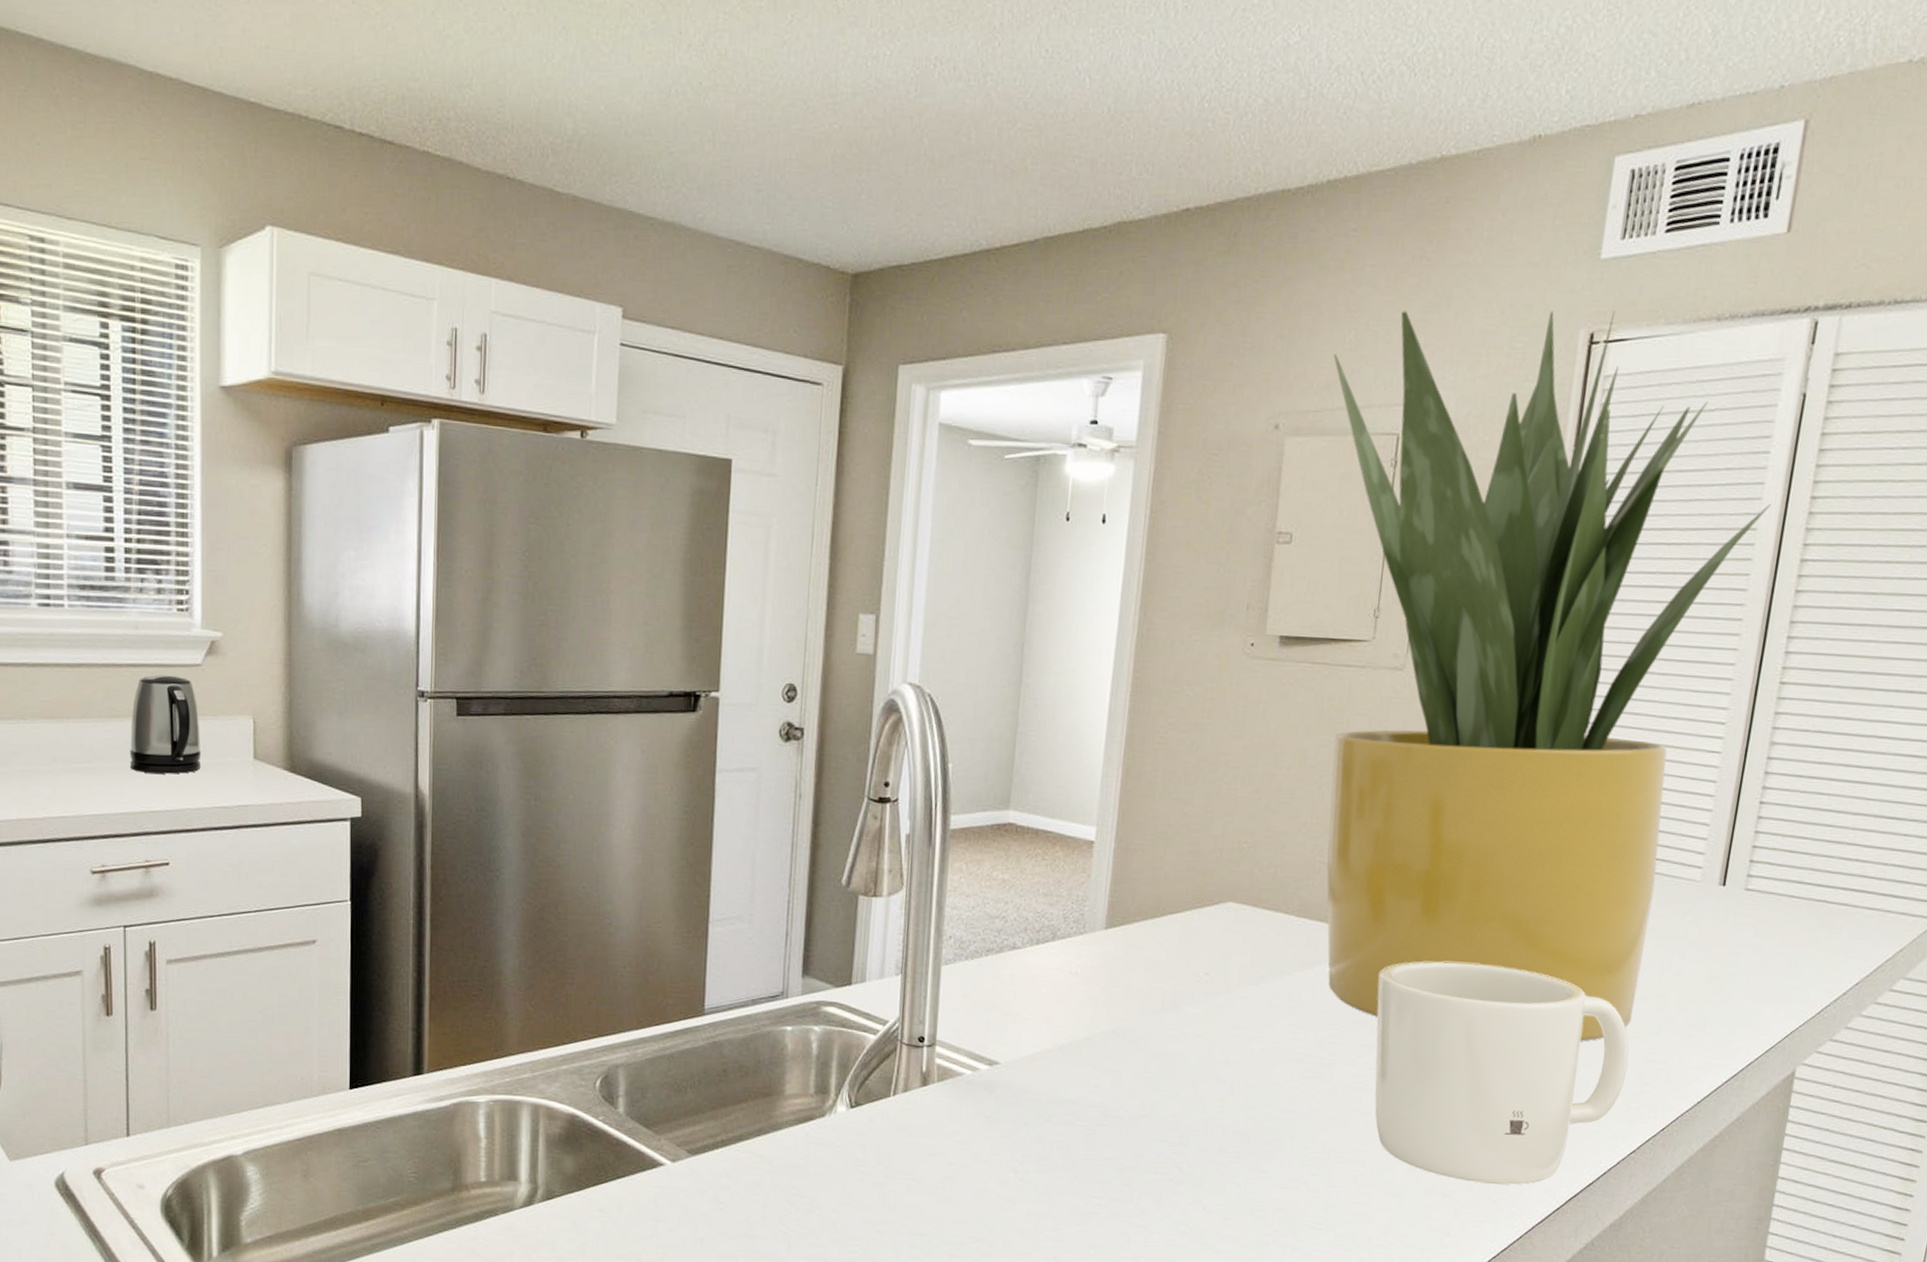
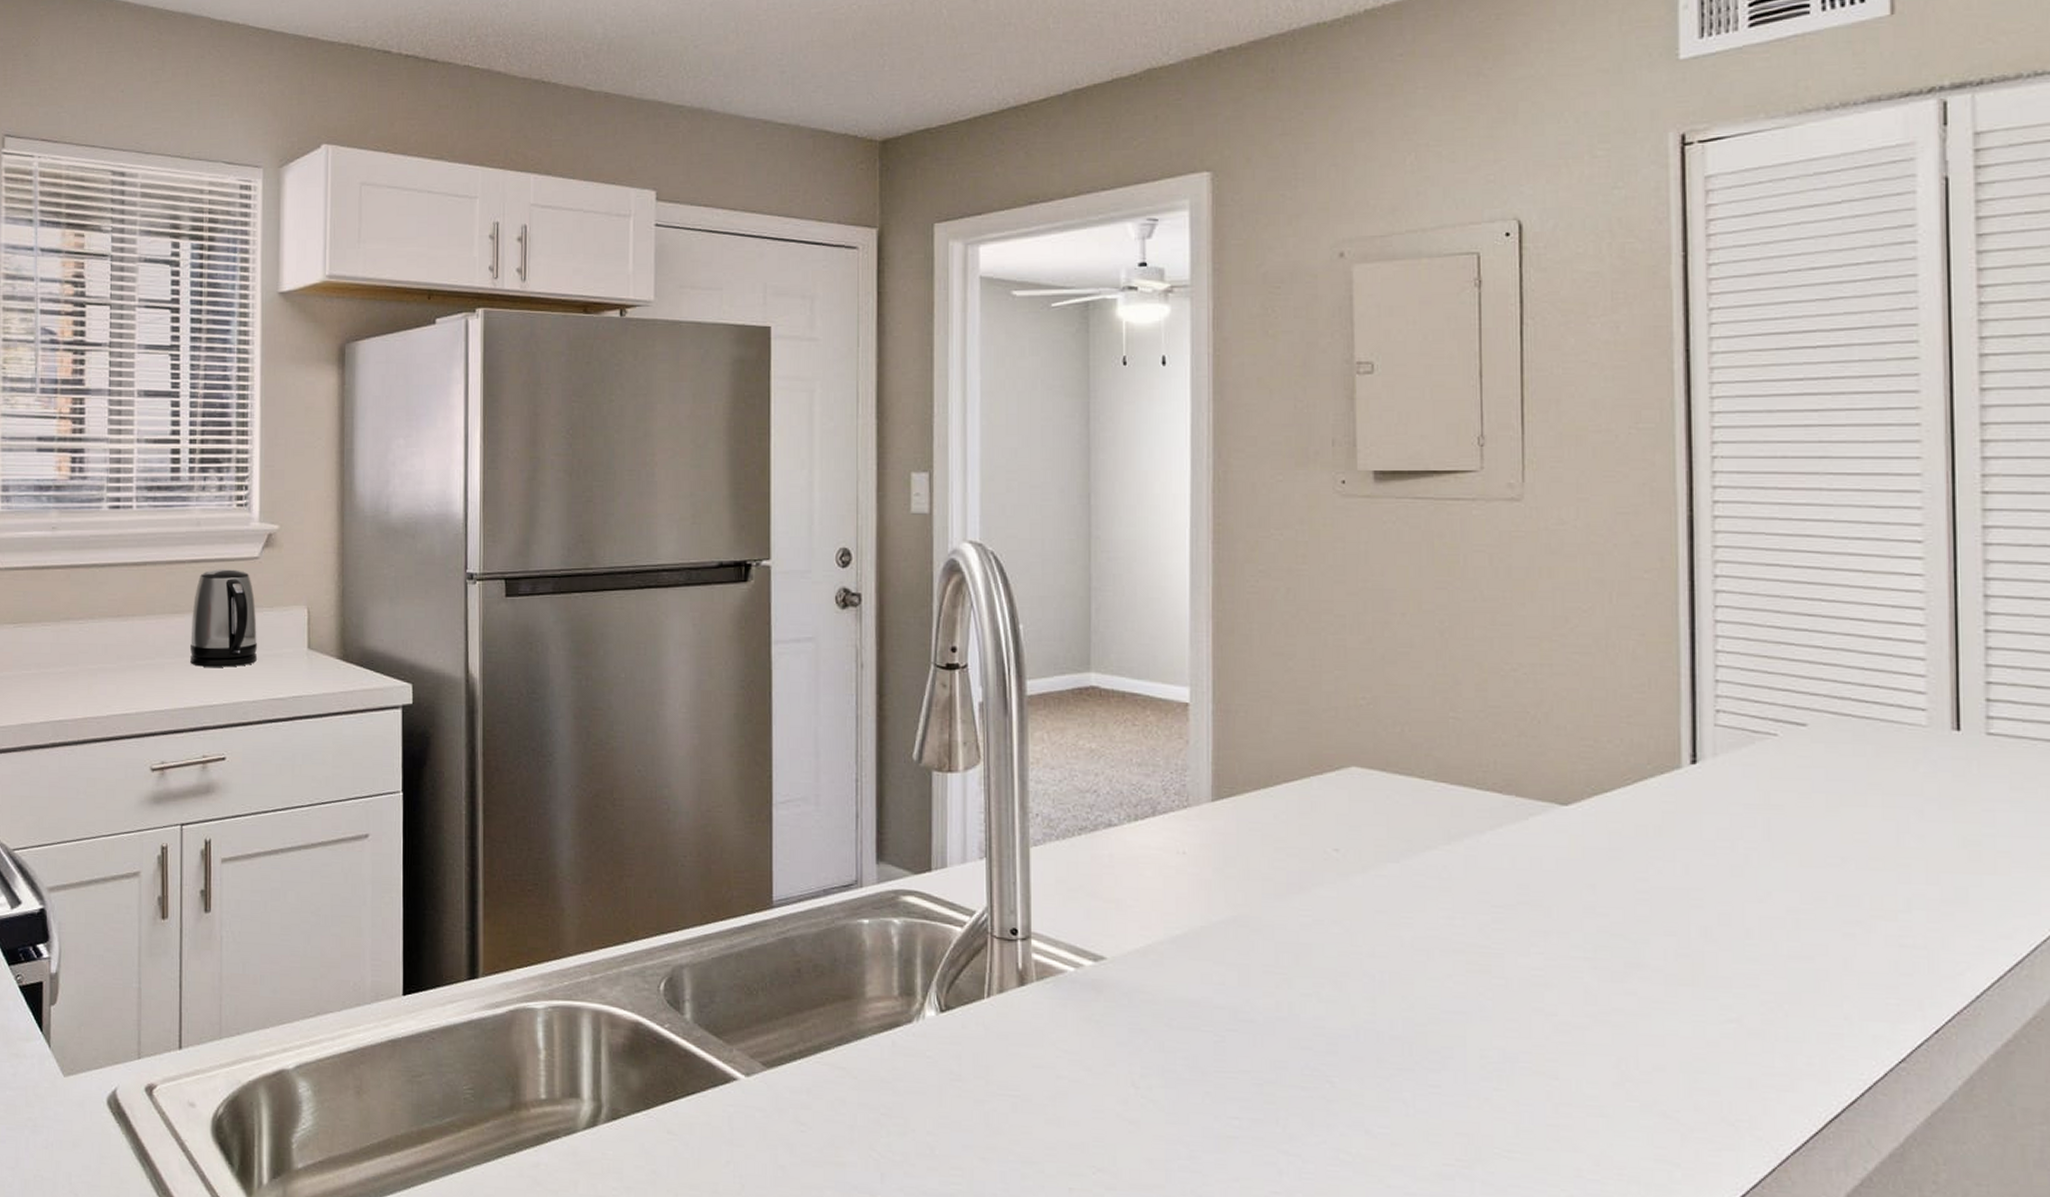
planter: present [1326,311,1771,1042] -> none [1395,110,1931,923]
mug: present [1374,961,1629,1185] -> none [1544,829,1876,1103]

